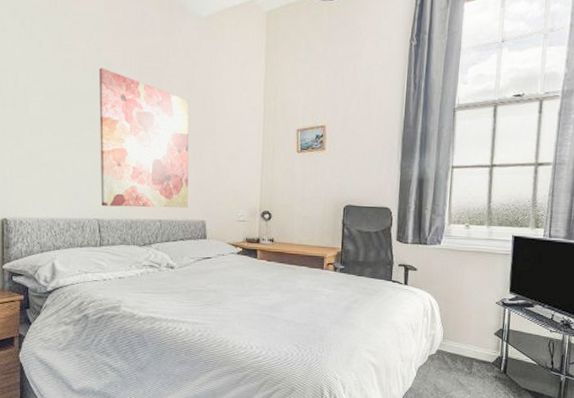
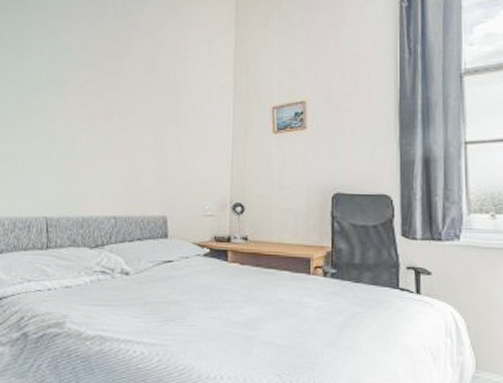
wall art: present [98,67,189,208] -> none [50,53,151,203]

